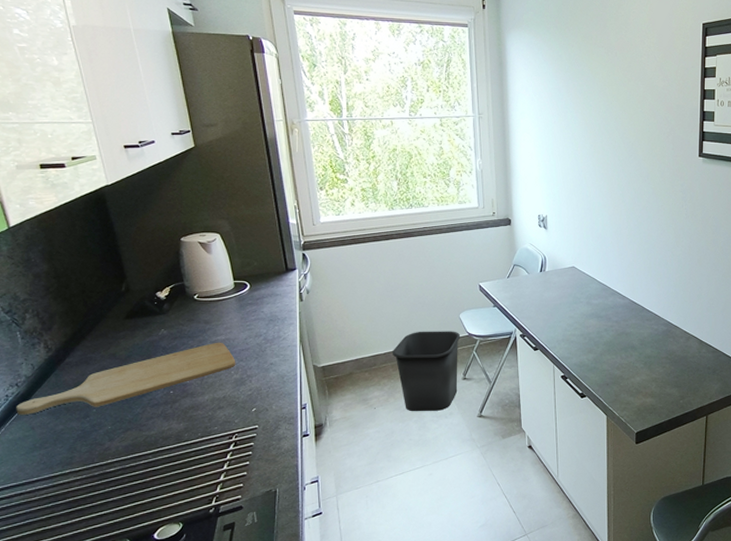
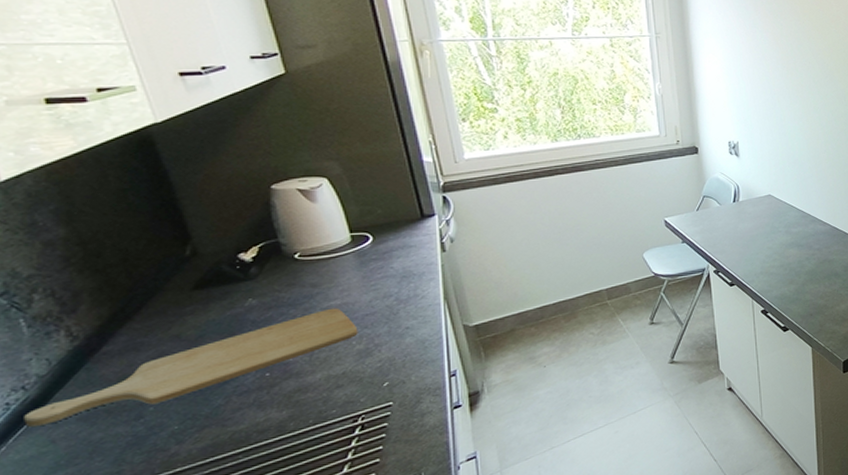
waste bin: present [393,331,461,411] -> none [564,272,645,365]

